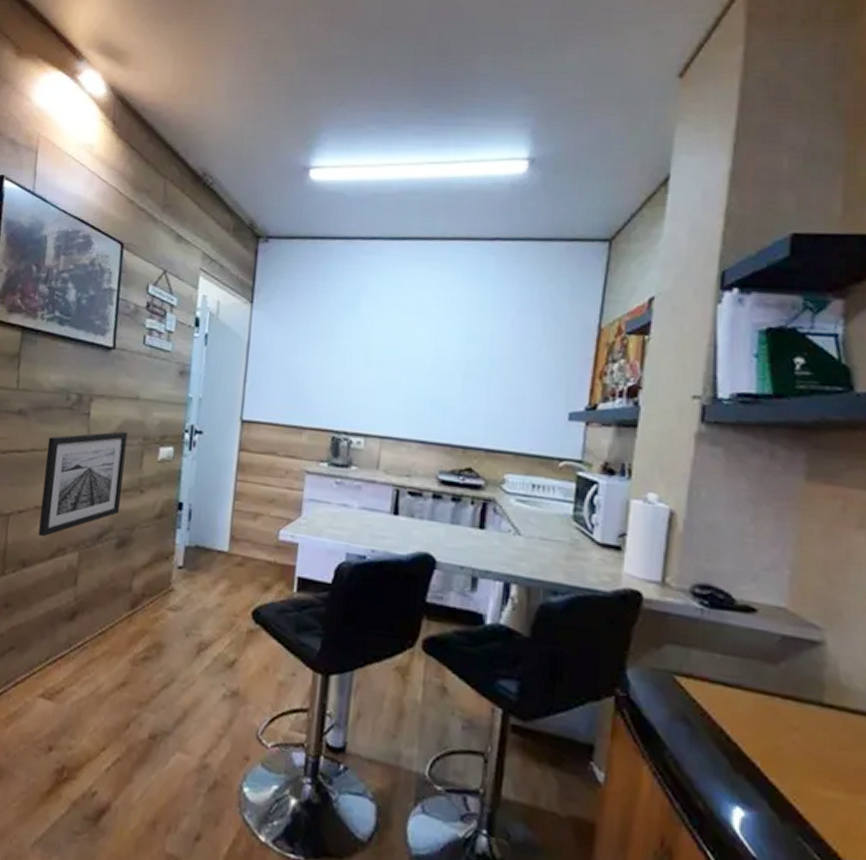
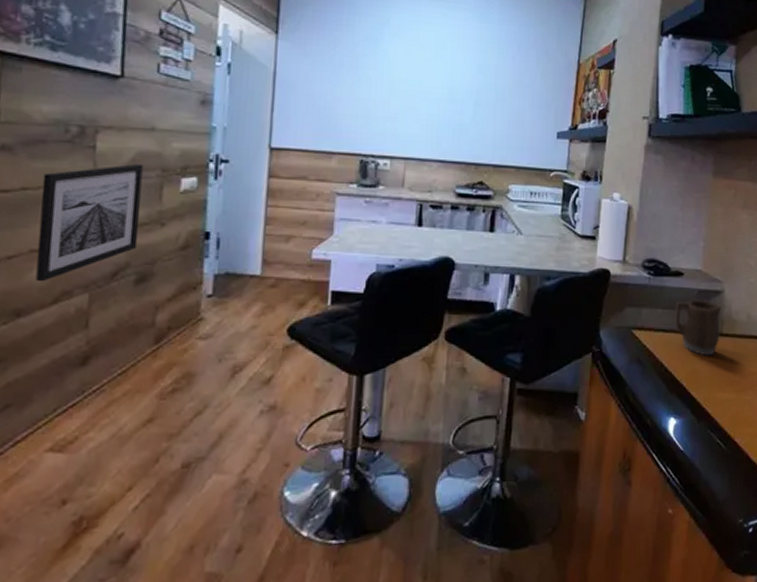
mug: none [742,647,821,732] -> present [675,299,721,356]

